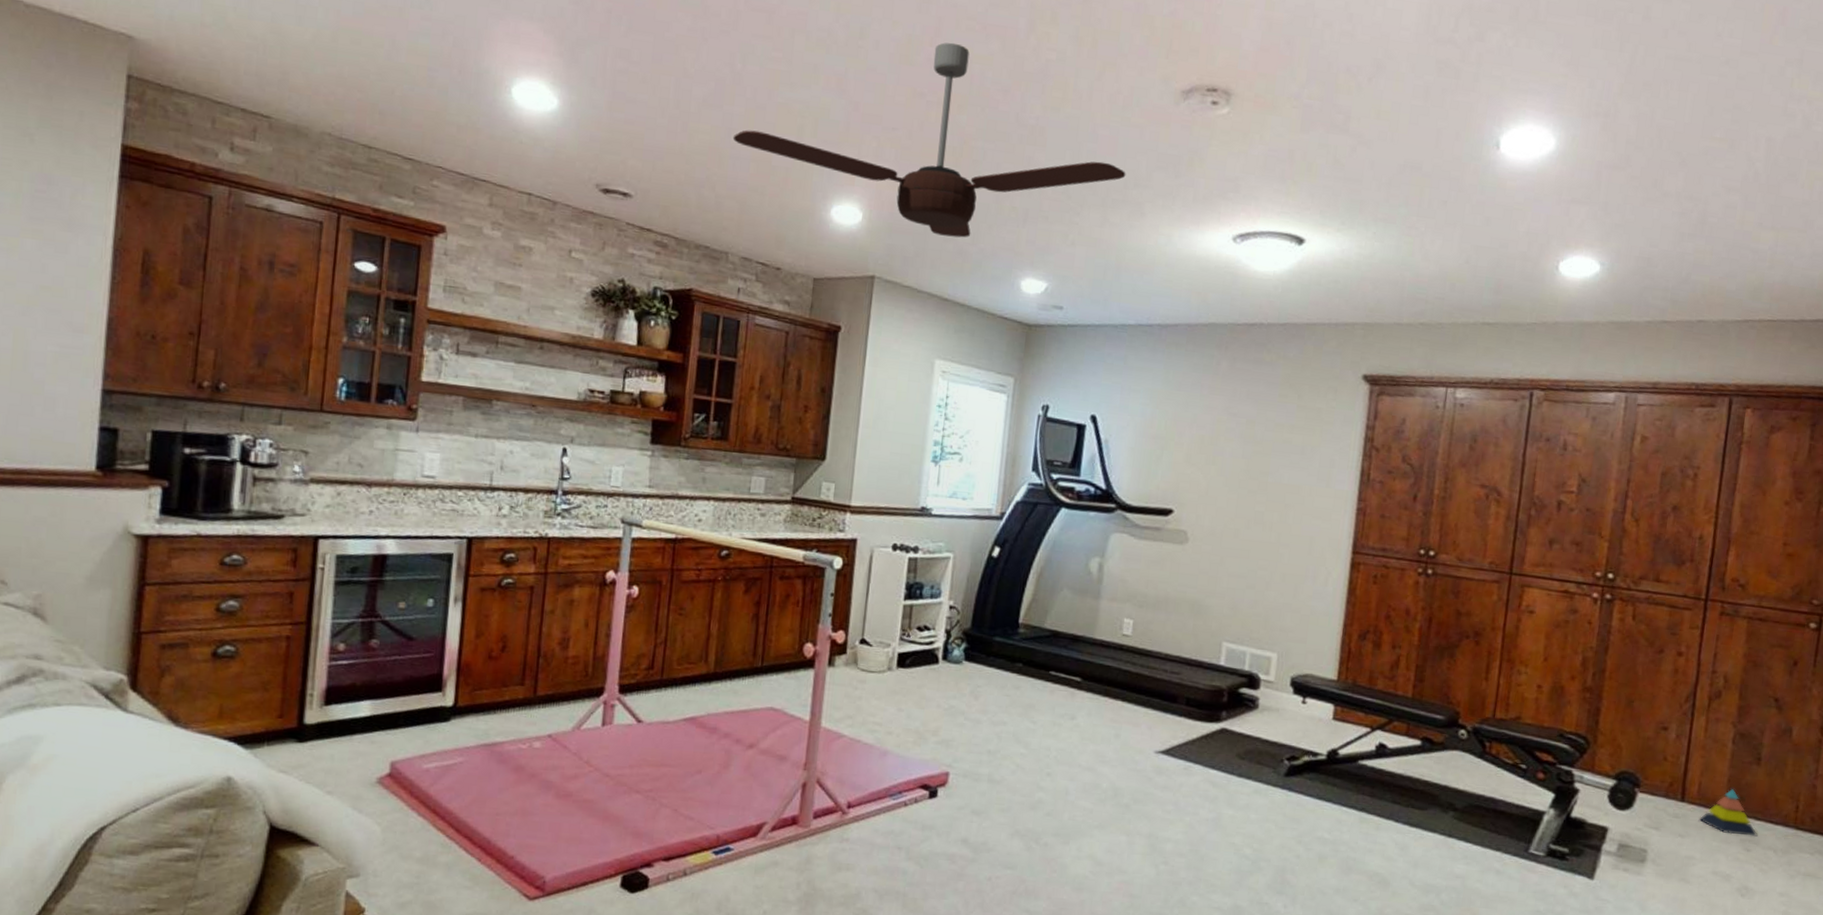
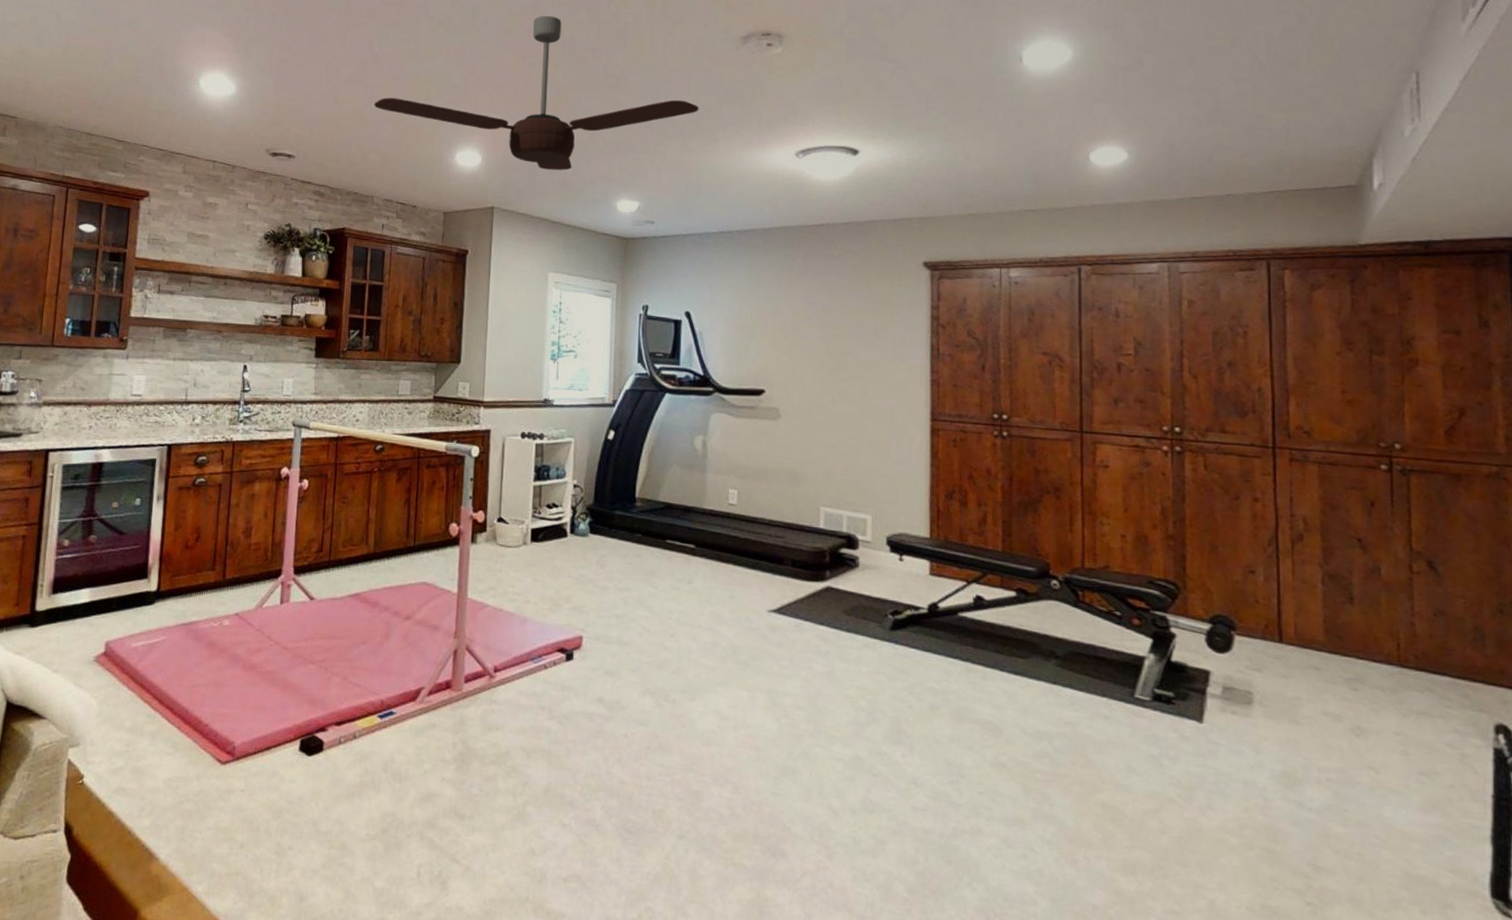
stacking toy: present [1698,789,1758,837] -> none [1300,629,1363,676]

